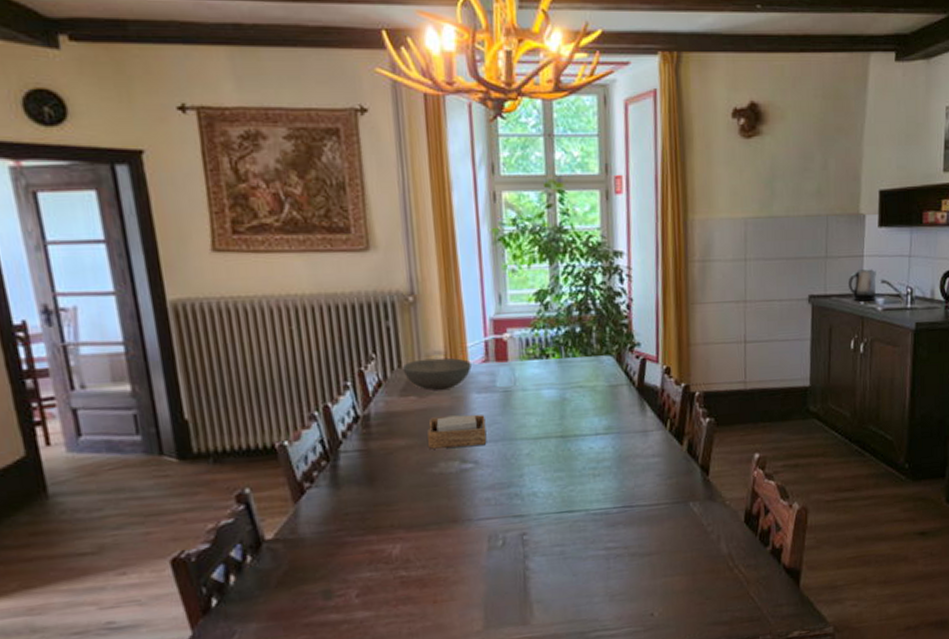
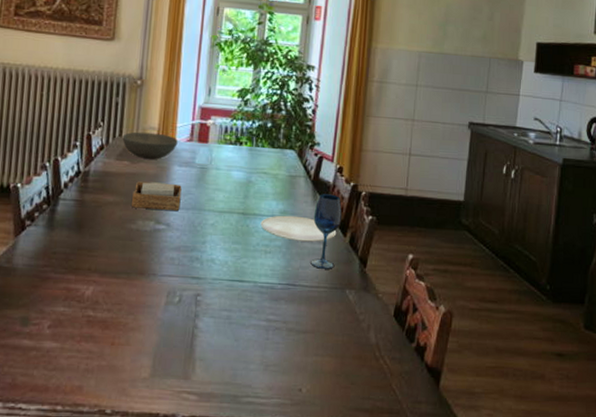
plate: none [583,430,672,459] -> present [260,215,337,242]
wineglass: none [643,400,676,485] -> present [310,194,342,269]
kettle: present [848,268,876,302] -> none [504,105,530,134]

